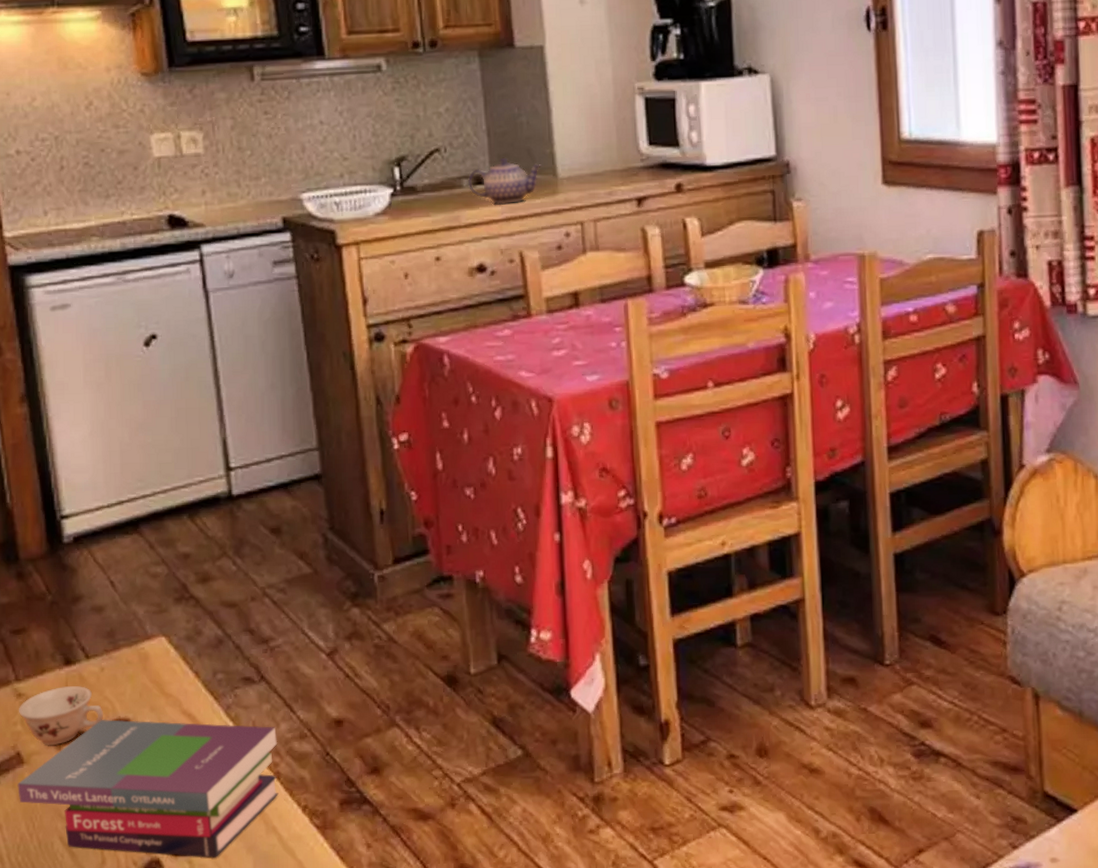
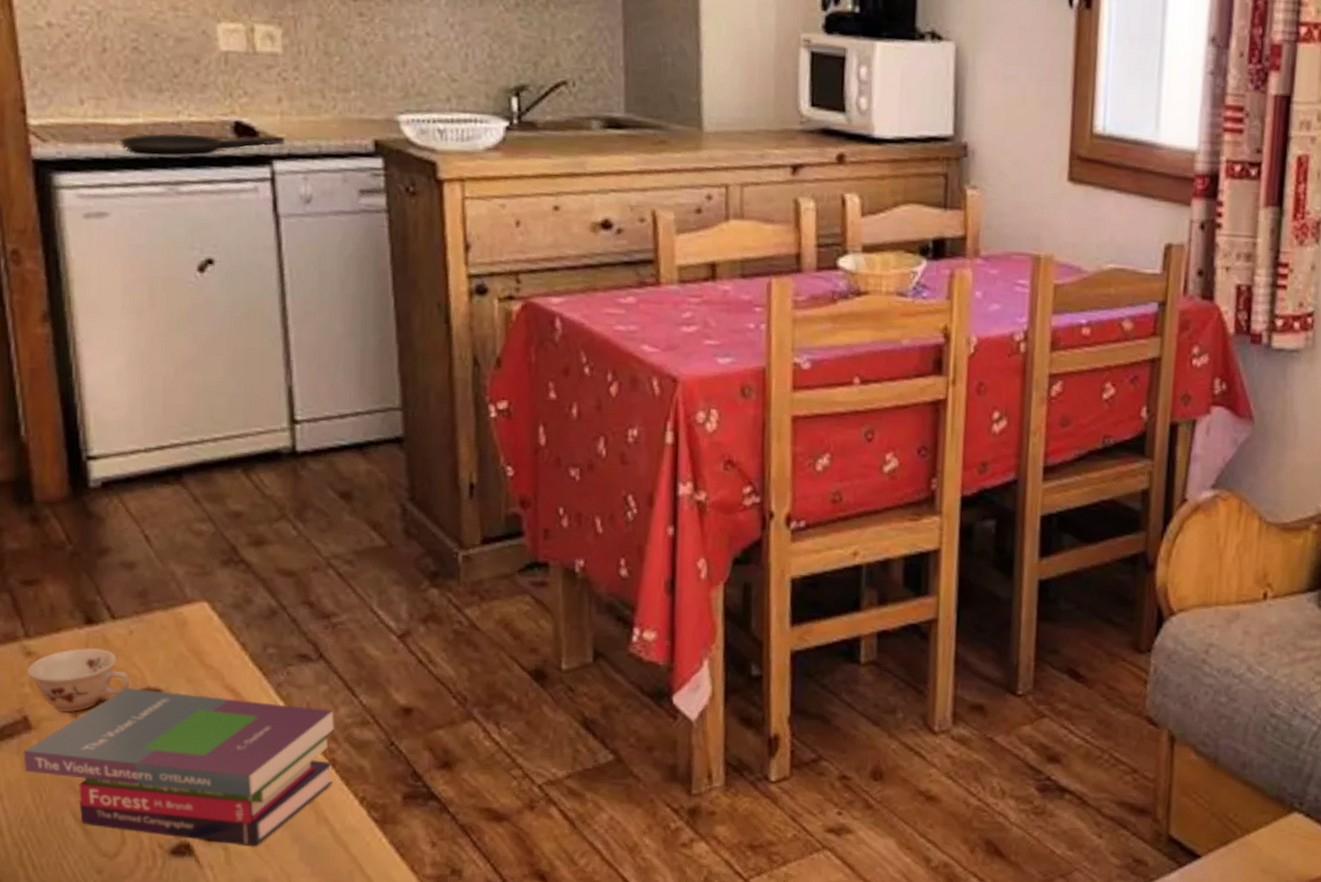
frying pan: none [78,222,209,251] -> present [121,133,285,156]
teapot: present [467,157,542,205] -> none [597,100,686,155]

